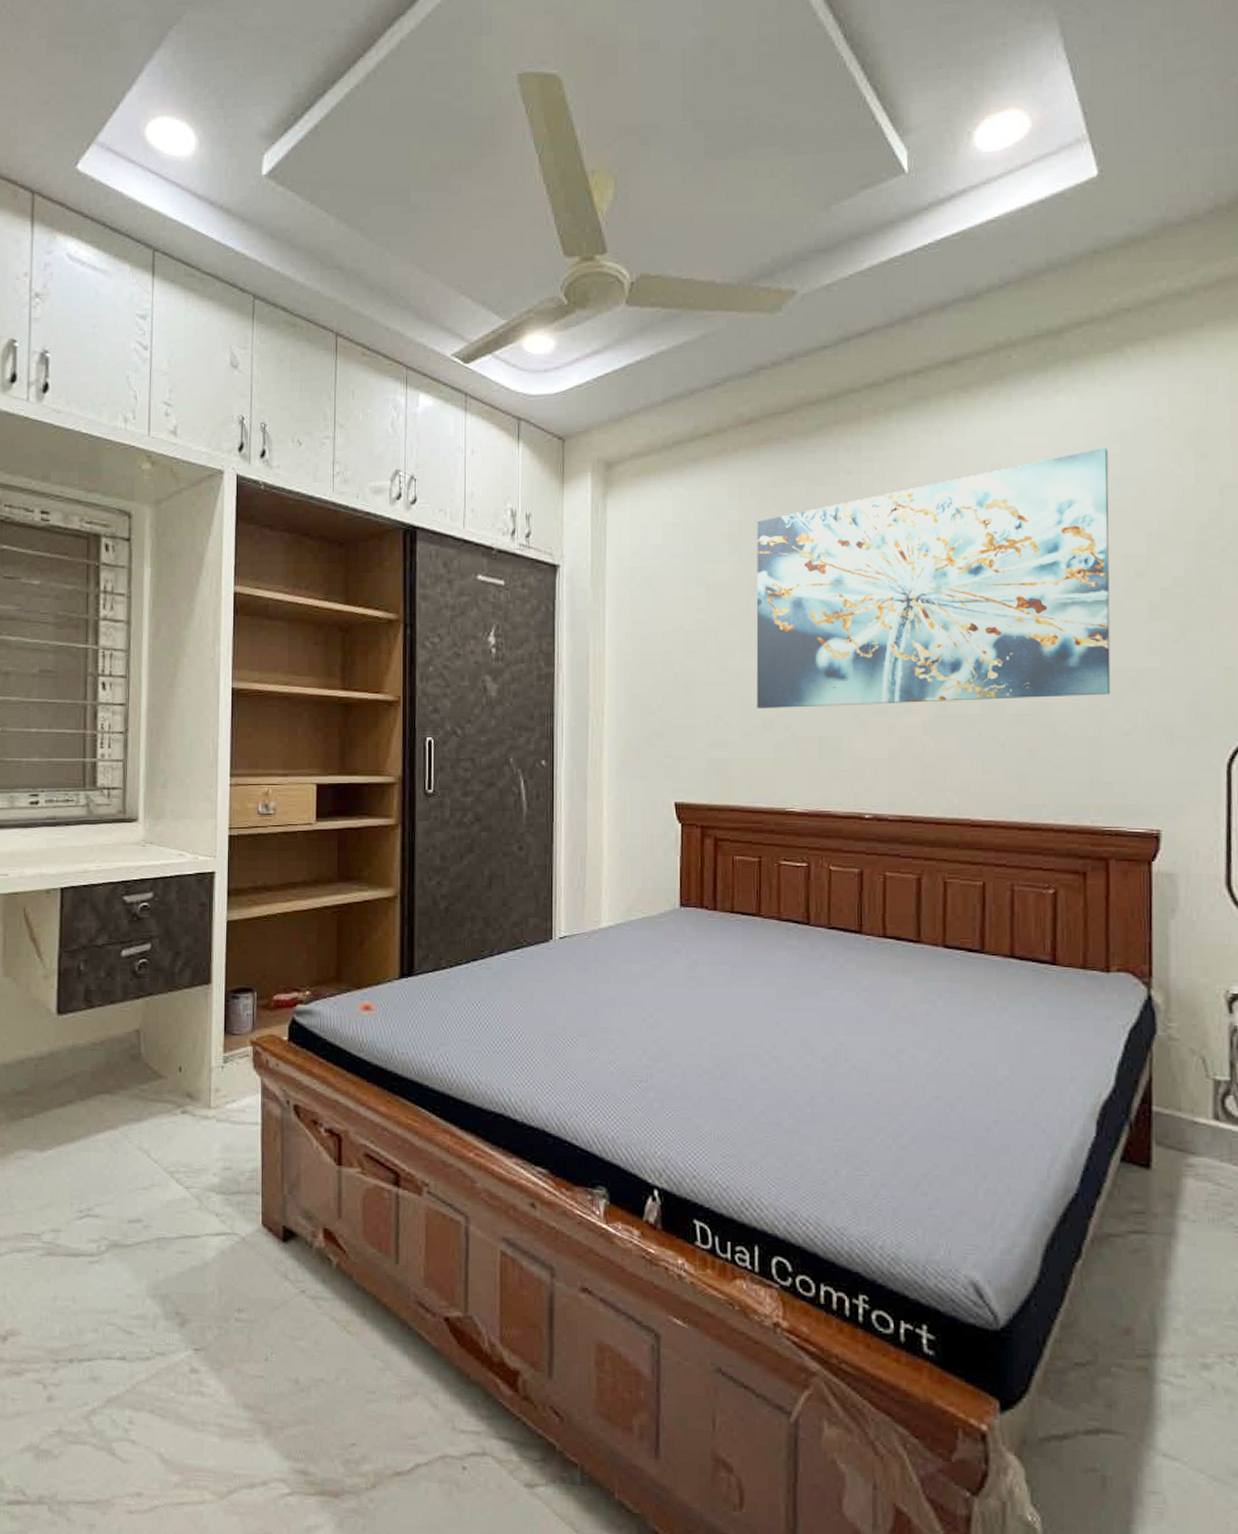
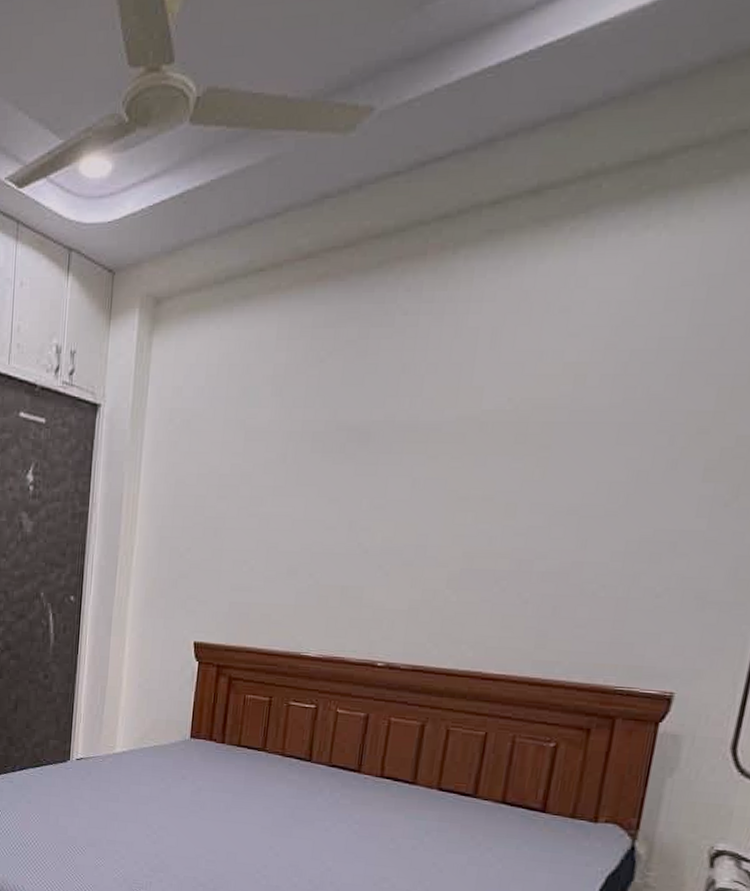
wall art: present [756,447,1111,709] -> none [283,291,693,557]

